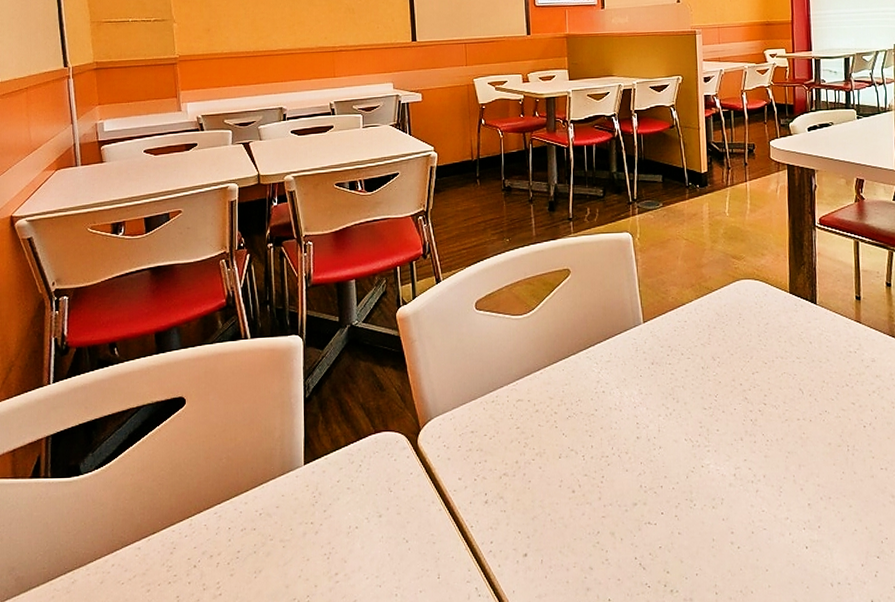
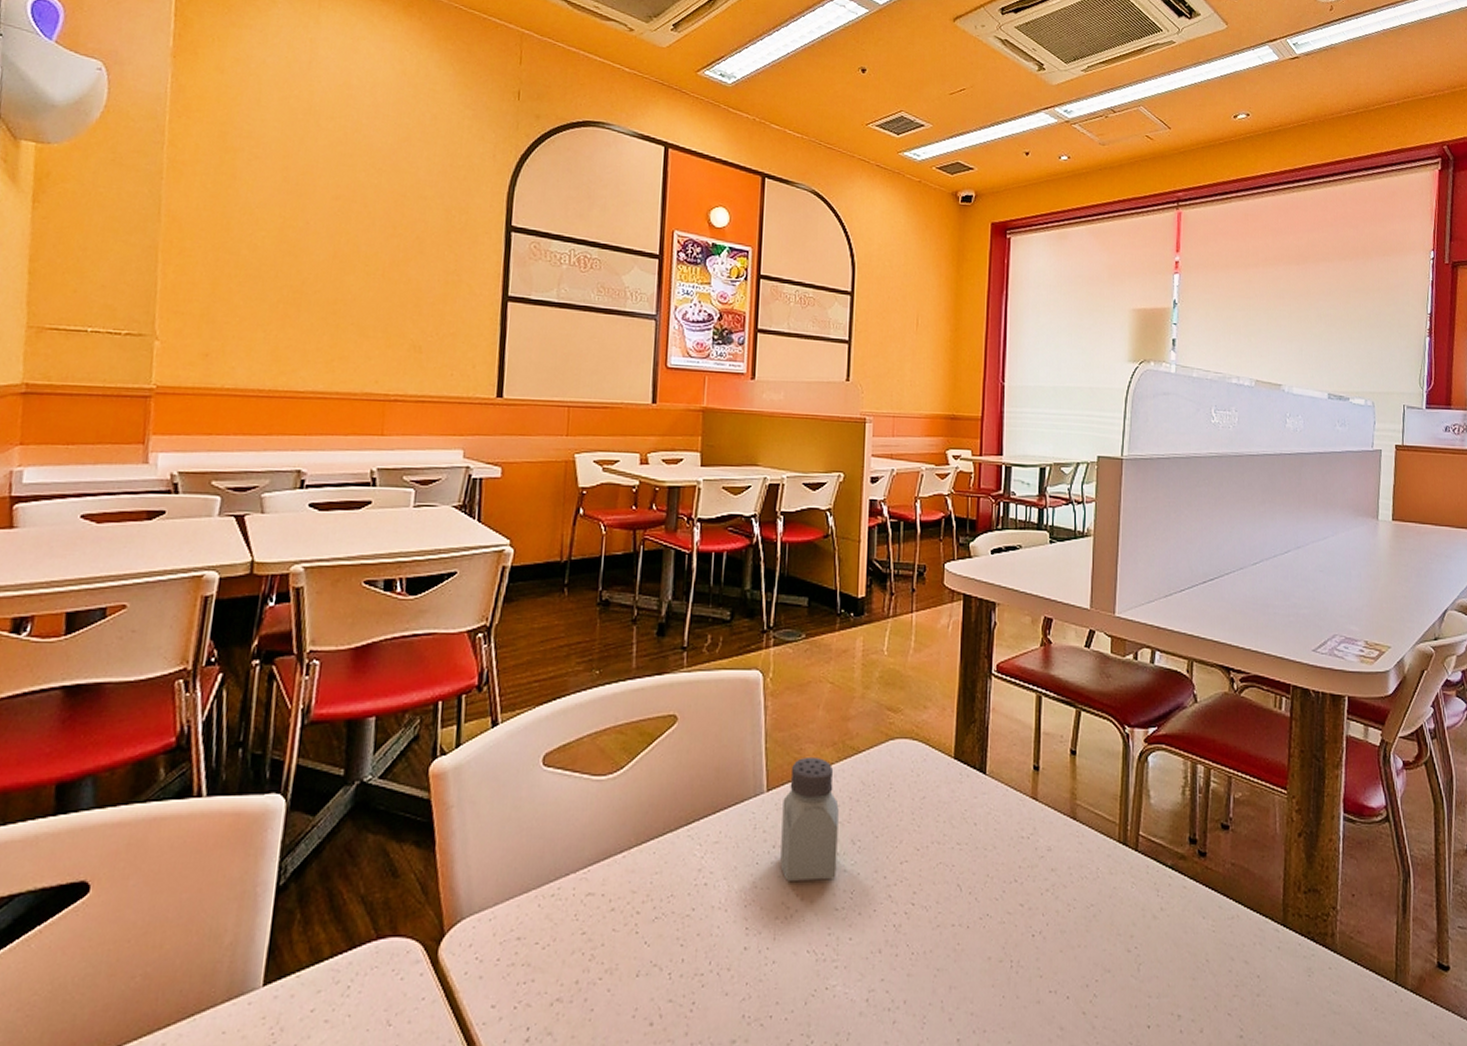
saltshaker: none [656,296,703,388] -> present [780,756,839,881]

